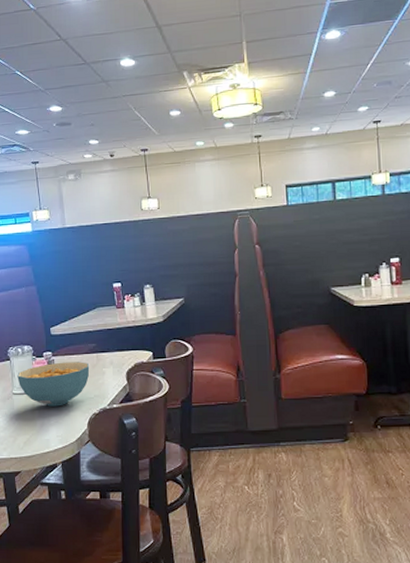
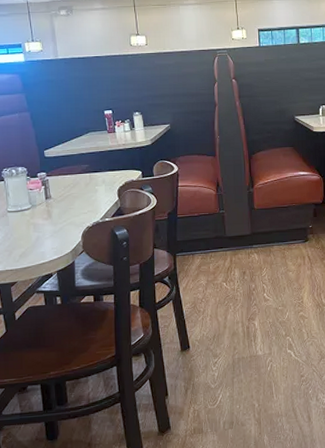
cereal bowl: present [17,362,90,407] -> none [12,181,83,222]

